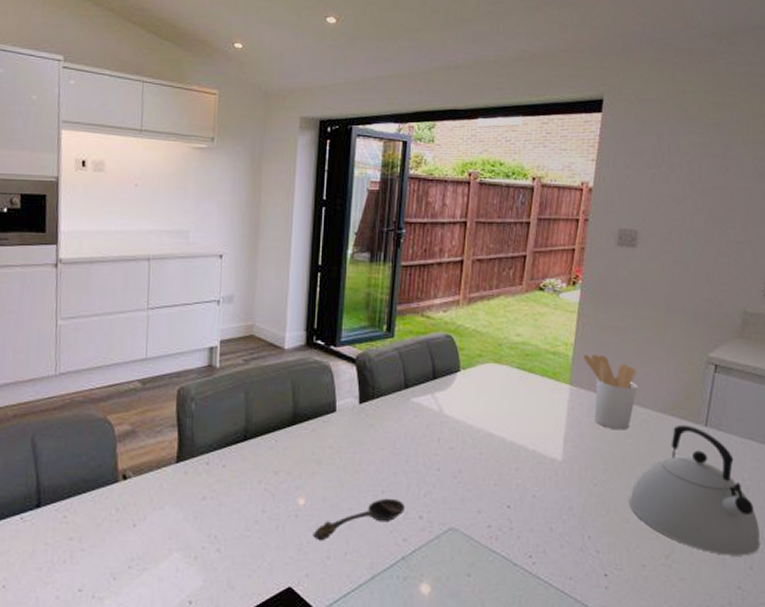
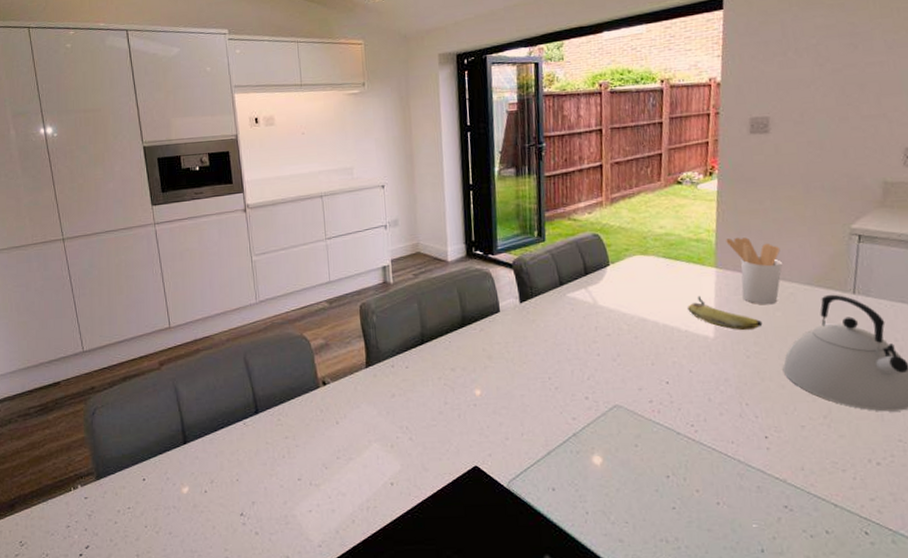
spoon: present [313,498,405,541] -> none [491,383,571,425]
fruit: none [538,413,613,457] -> present [688,296,763,331]

